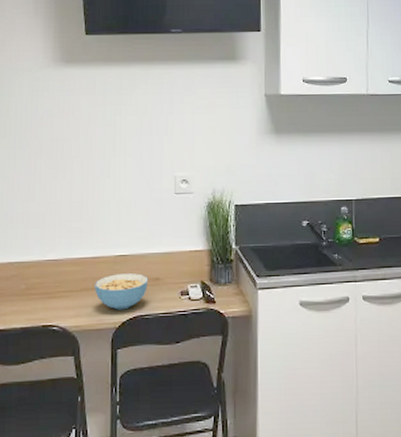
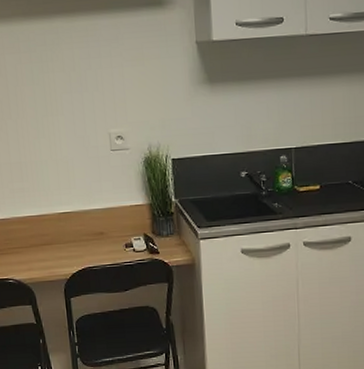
cereal bowl: present [95,273,149,310] -> none [42,229,93,263]

